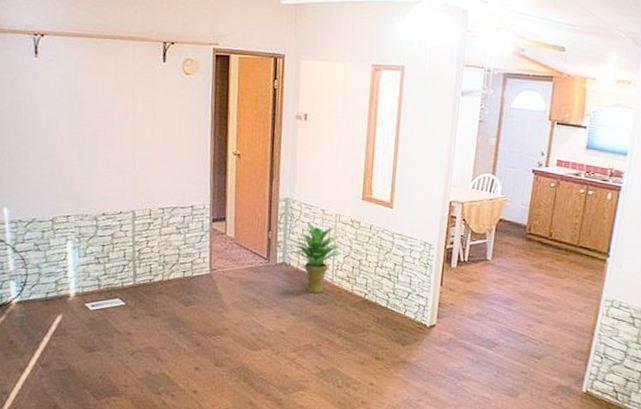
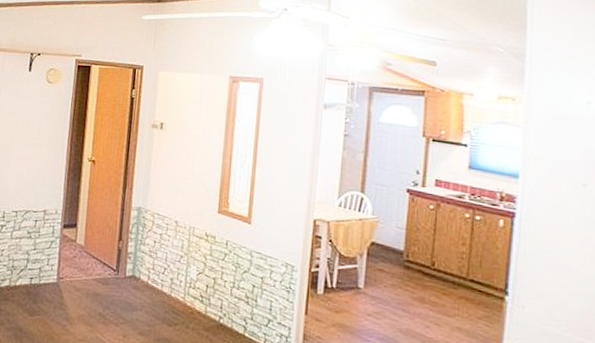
potted plant: present [291,223,343,293] -> none [142,234,196,313]

